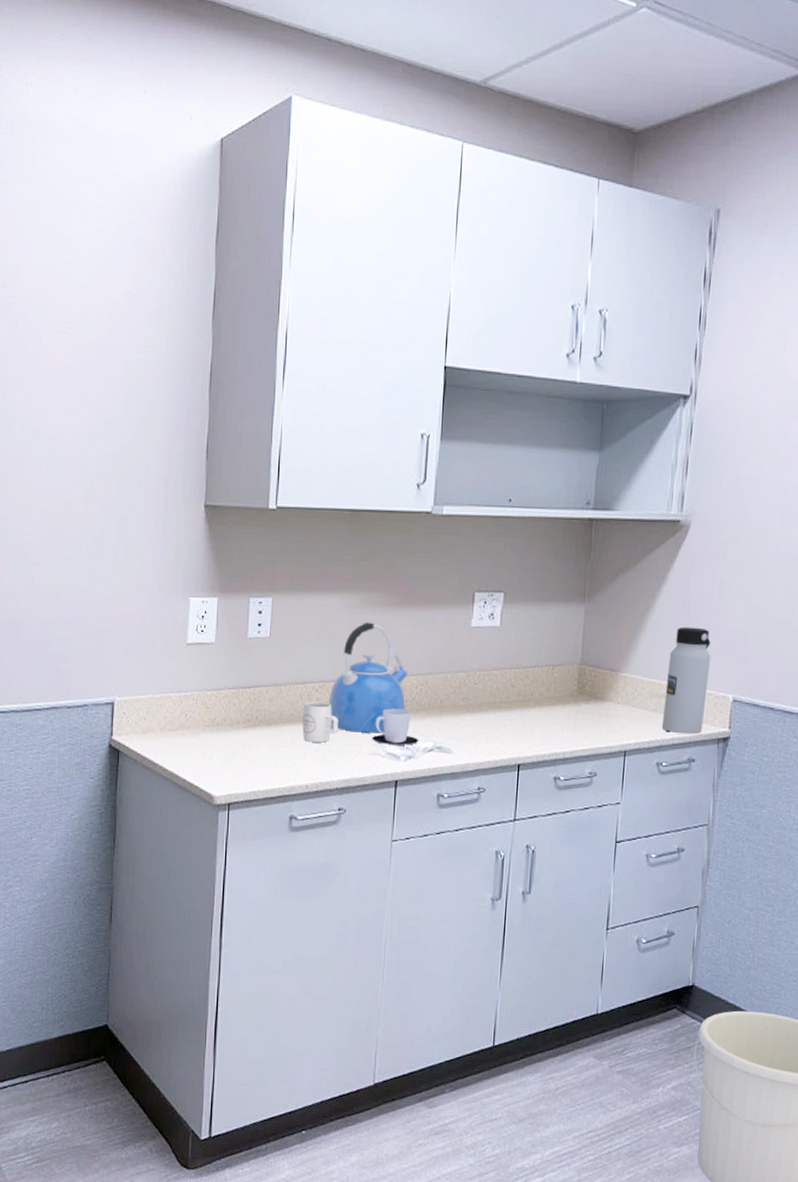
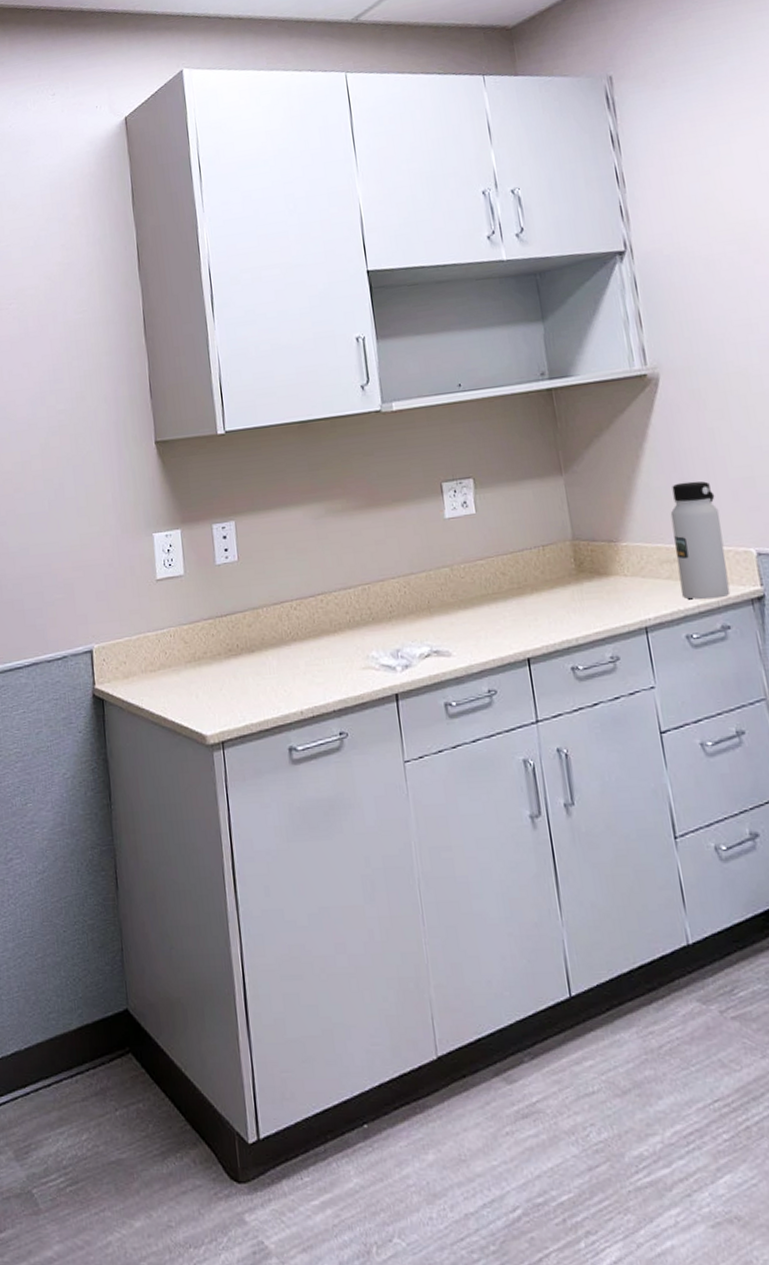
mug: present [302,701,338,743] -> none [283,619,324,665]
kettle: present [328,622,408,733] -> none [308,530,392,648]
cup: present [372,709,418,745] -> none [362,615,412,656]

